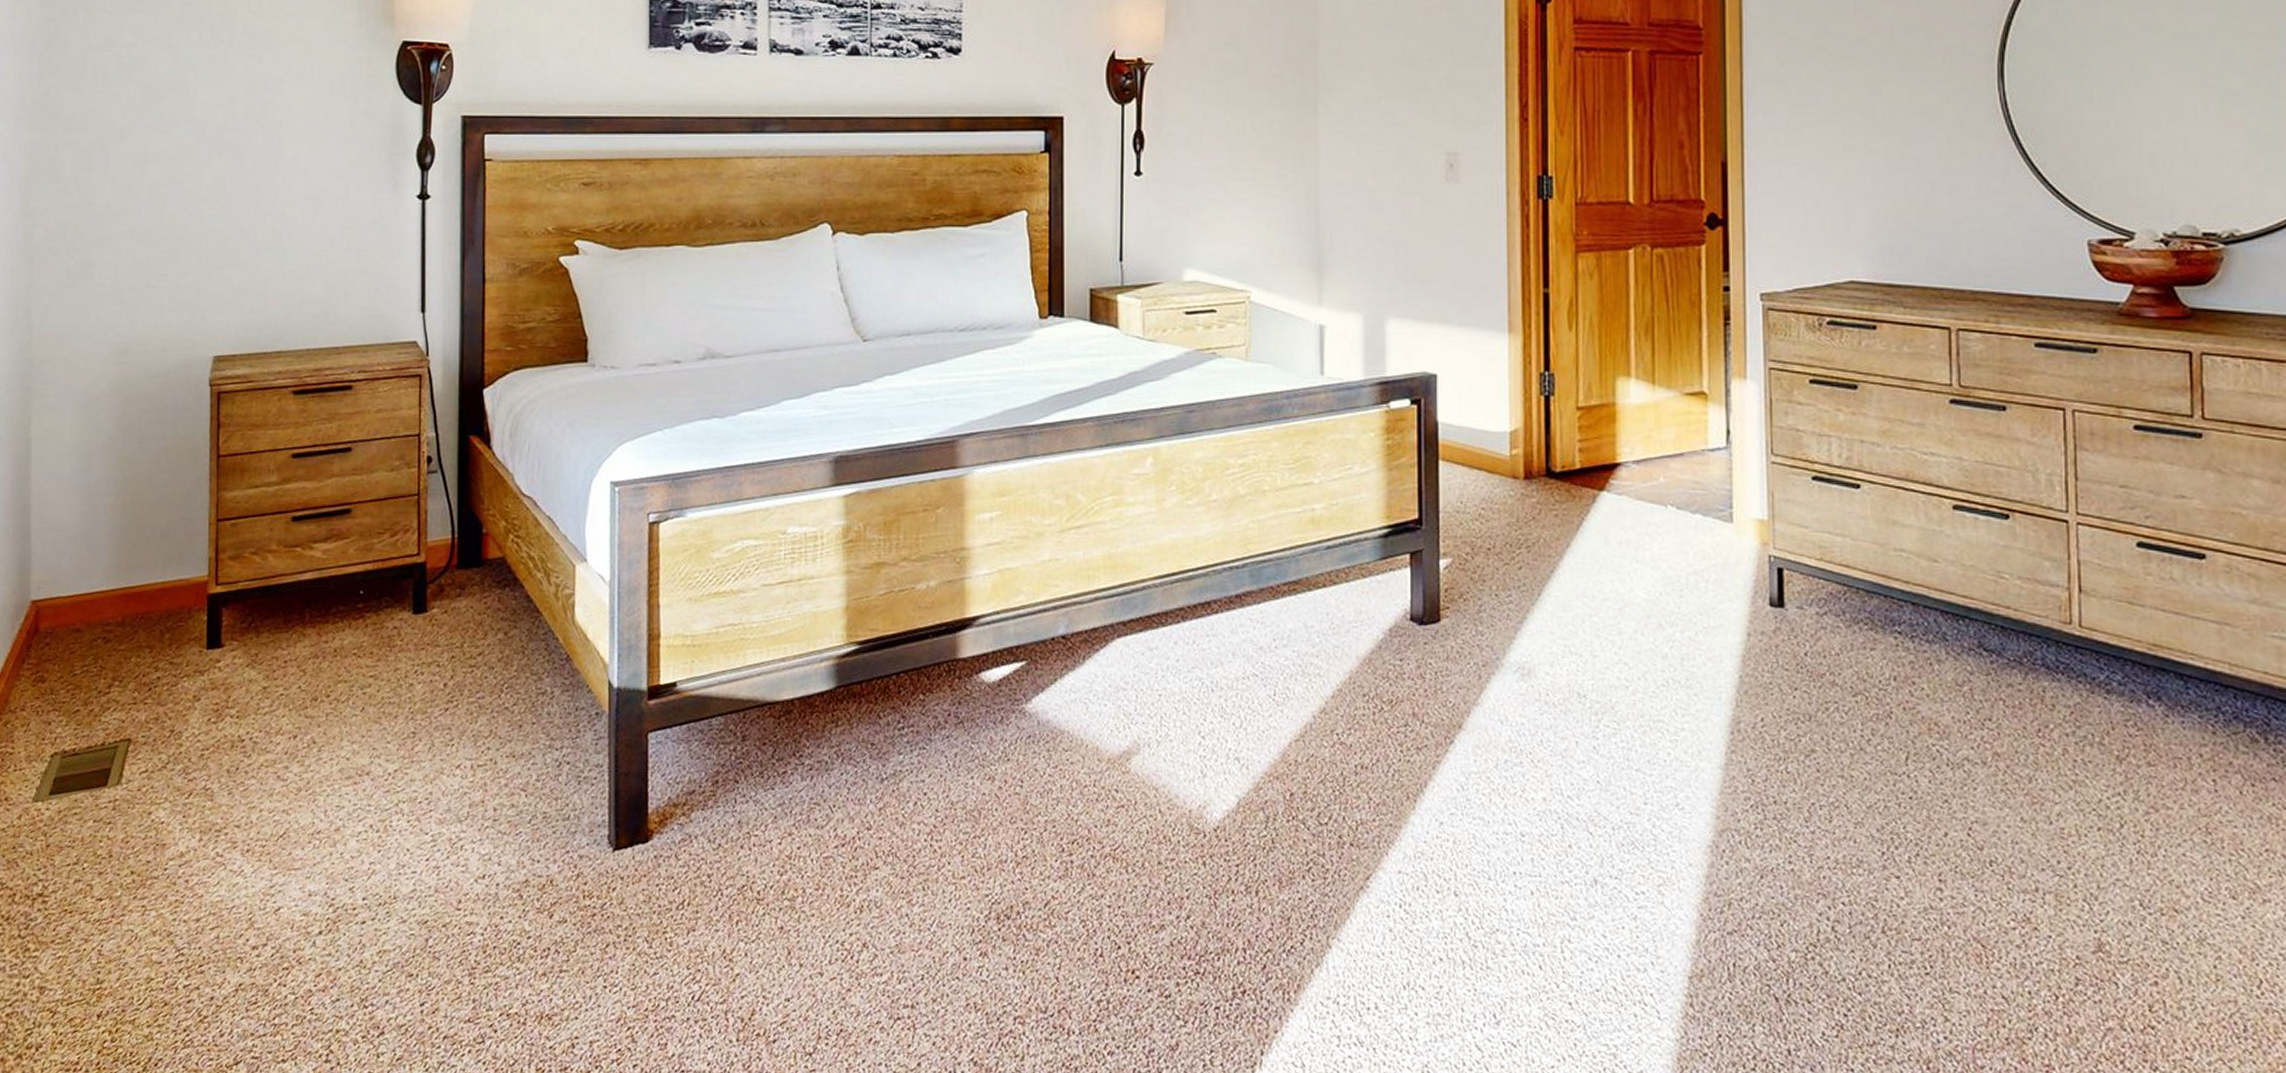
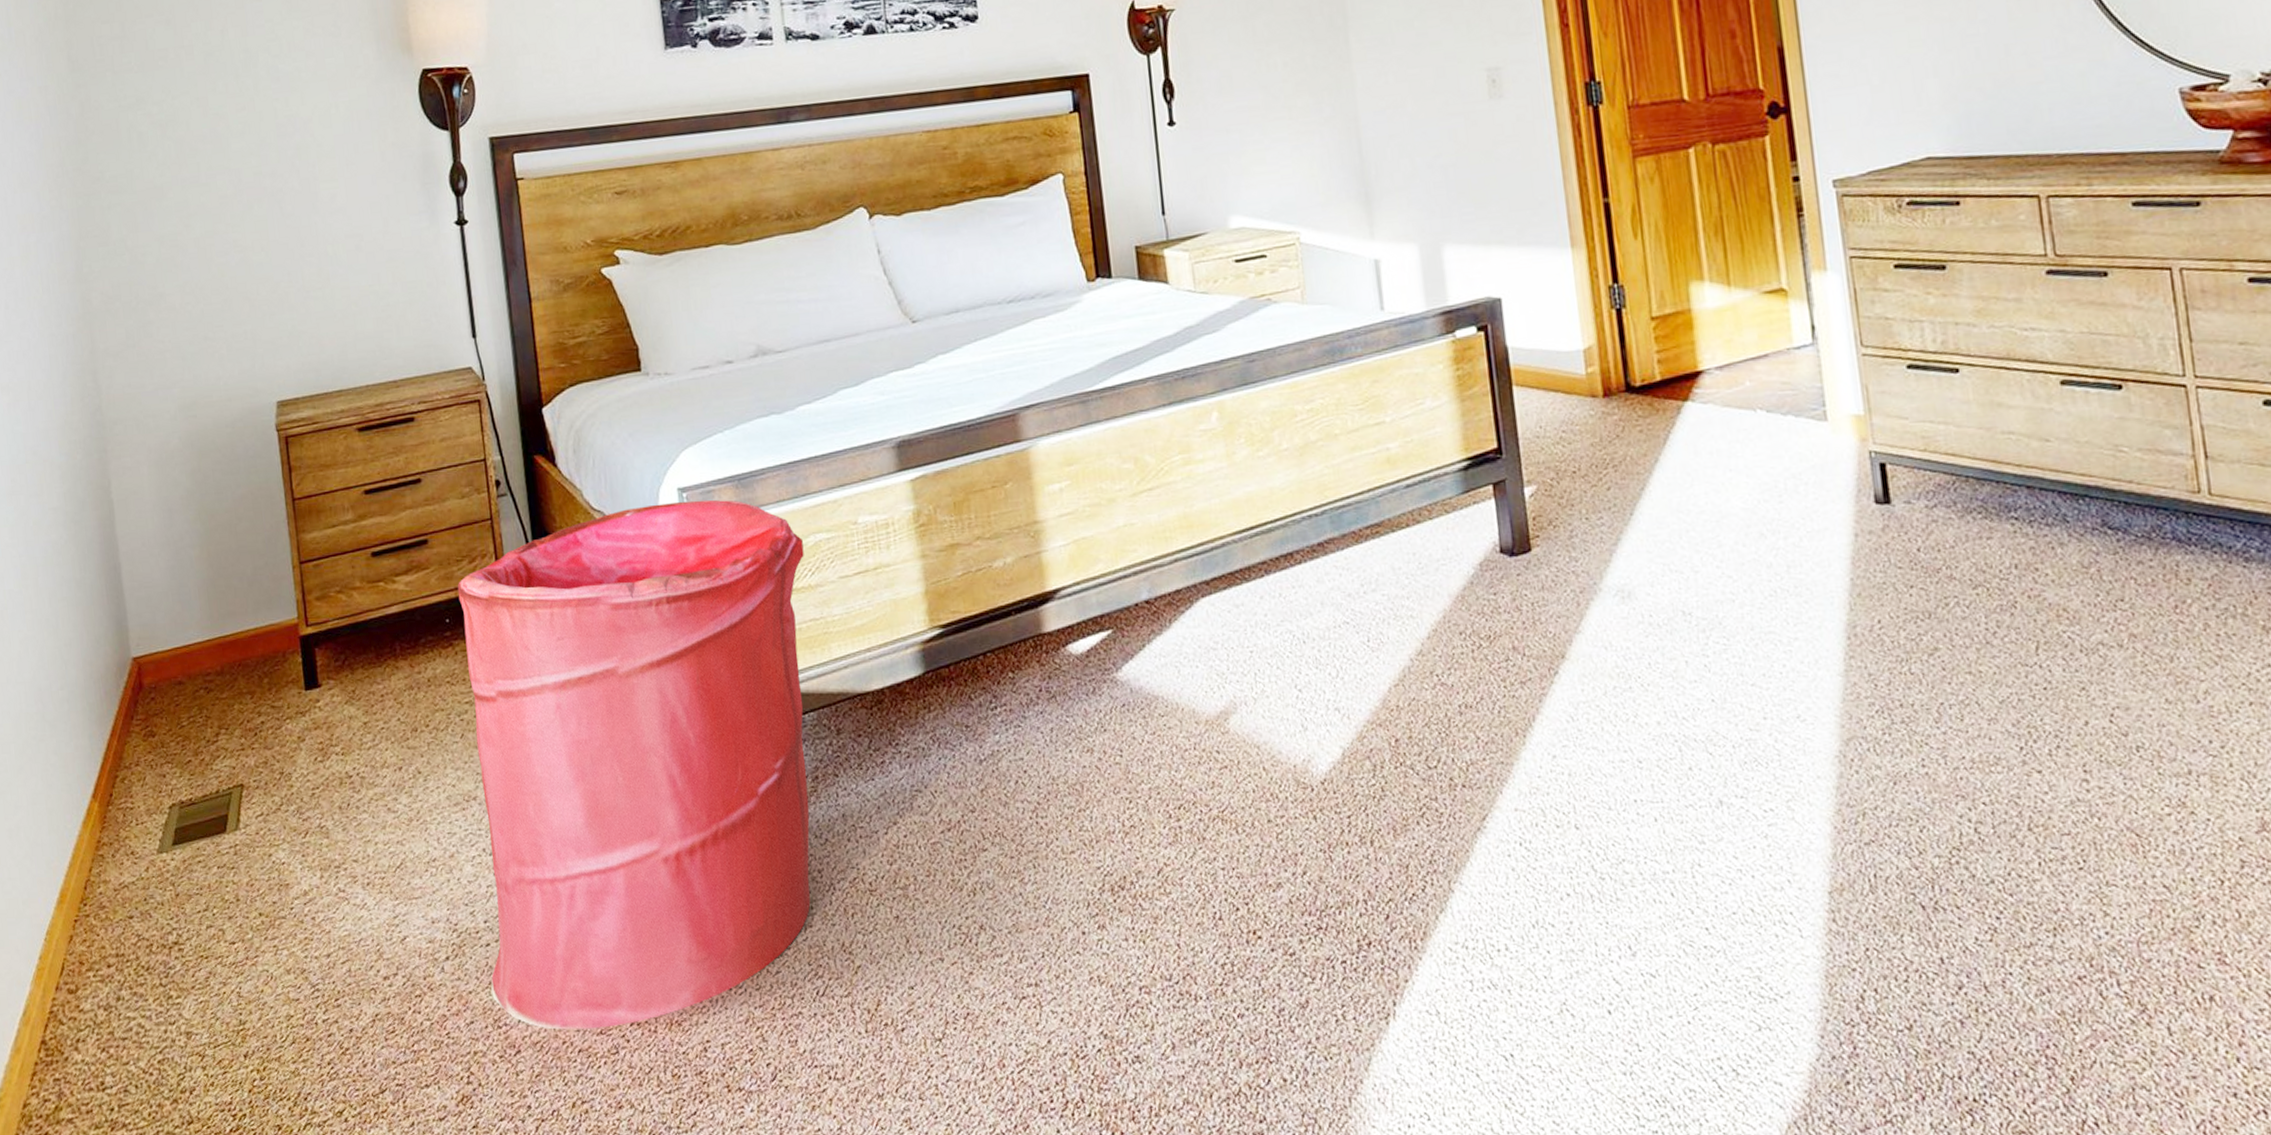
laundry hamper: none [362,495,730,1017] -> present [457,499,811,1030]

